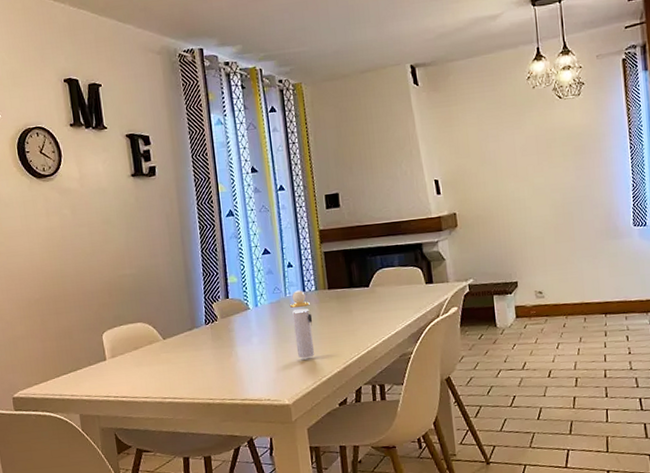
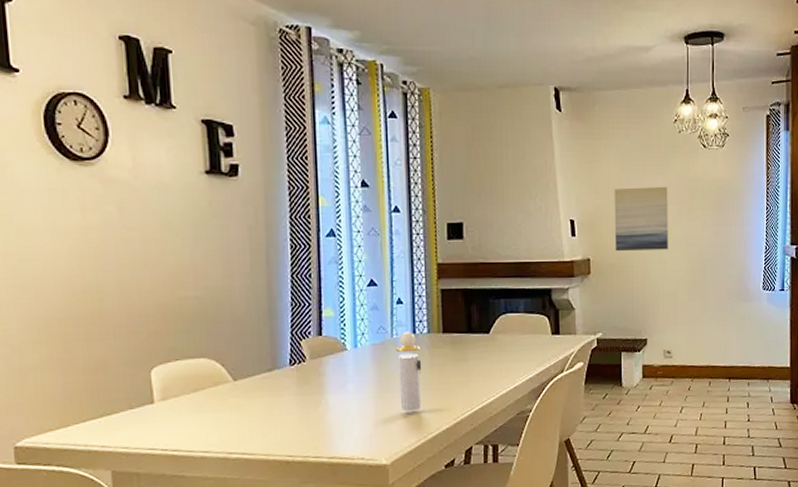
wall art: none [473,139,532,203] -> present [614,186,668,251]

